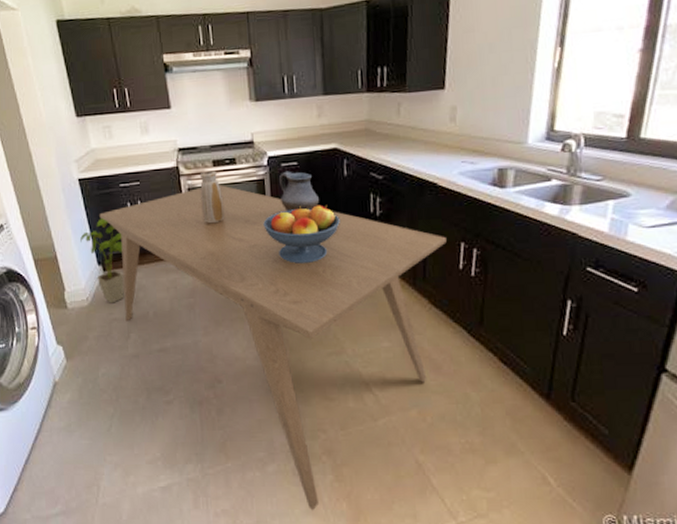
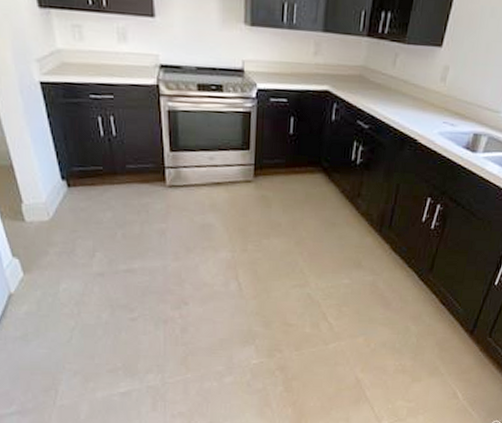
house plant: present [80,216,124,304] -> none [41,127,91,221]
dining table: present [99,185,447,511] -> none [64,111,416,415]
vase: present [199,170,225,224] -> none [181,94,206,152]
fruit bowl: present [263,204,340,265] -> none [245,145,321,202]
pitcher: present [279,171,320,211] -> none [265,107,305,150]

